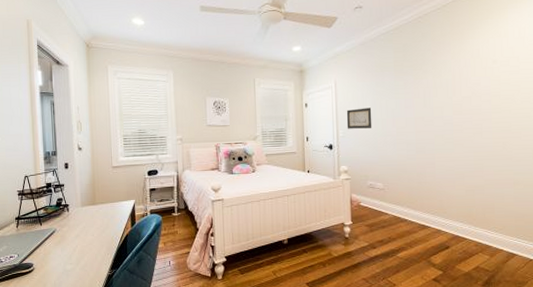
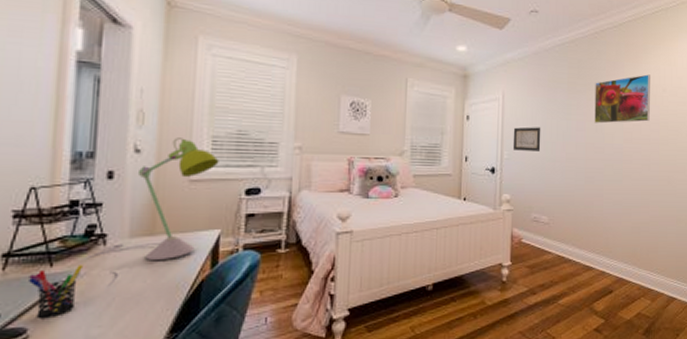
pen holder: none [30,224,58,258] -> present [29,264,83,320]
desk lamp: none [57,138,129,238] -> present [83,138,219,286]
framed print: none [421,48,480,99] -> present [594,74,650,124]

